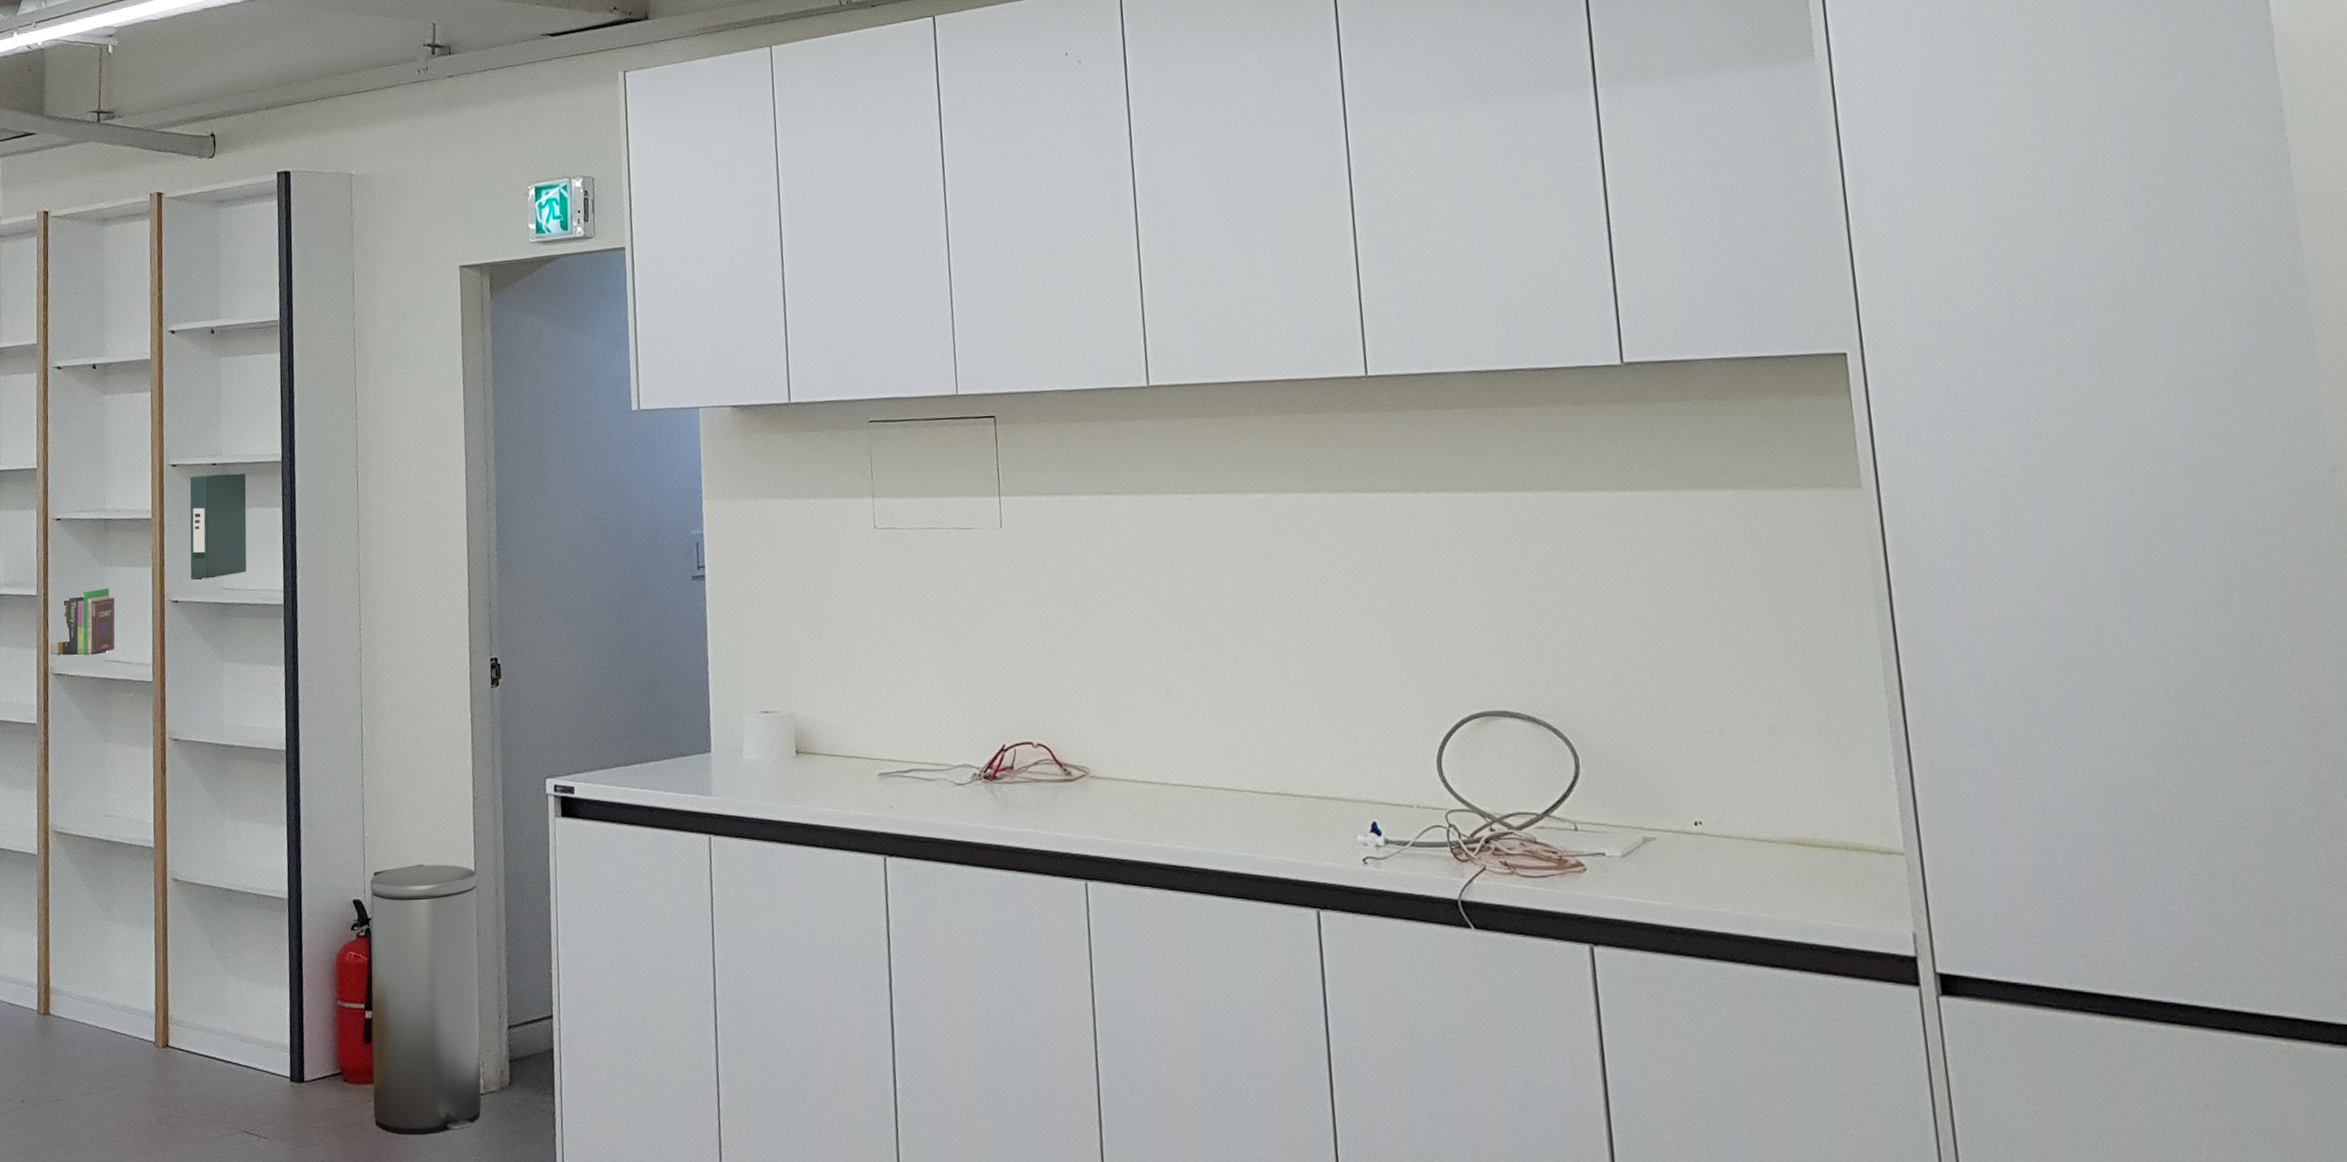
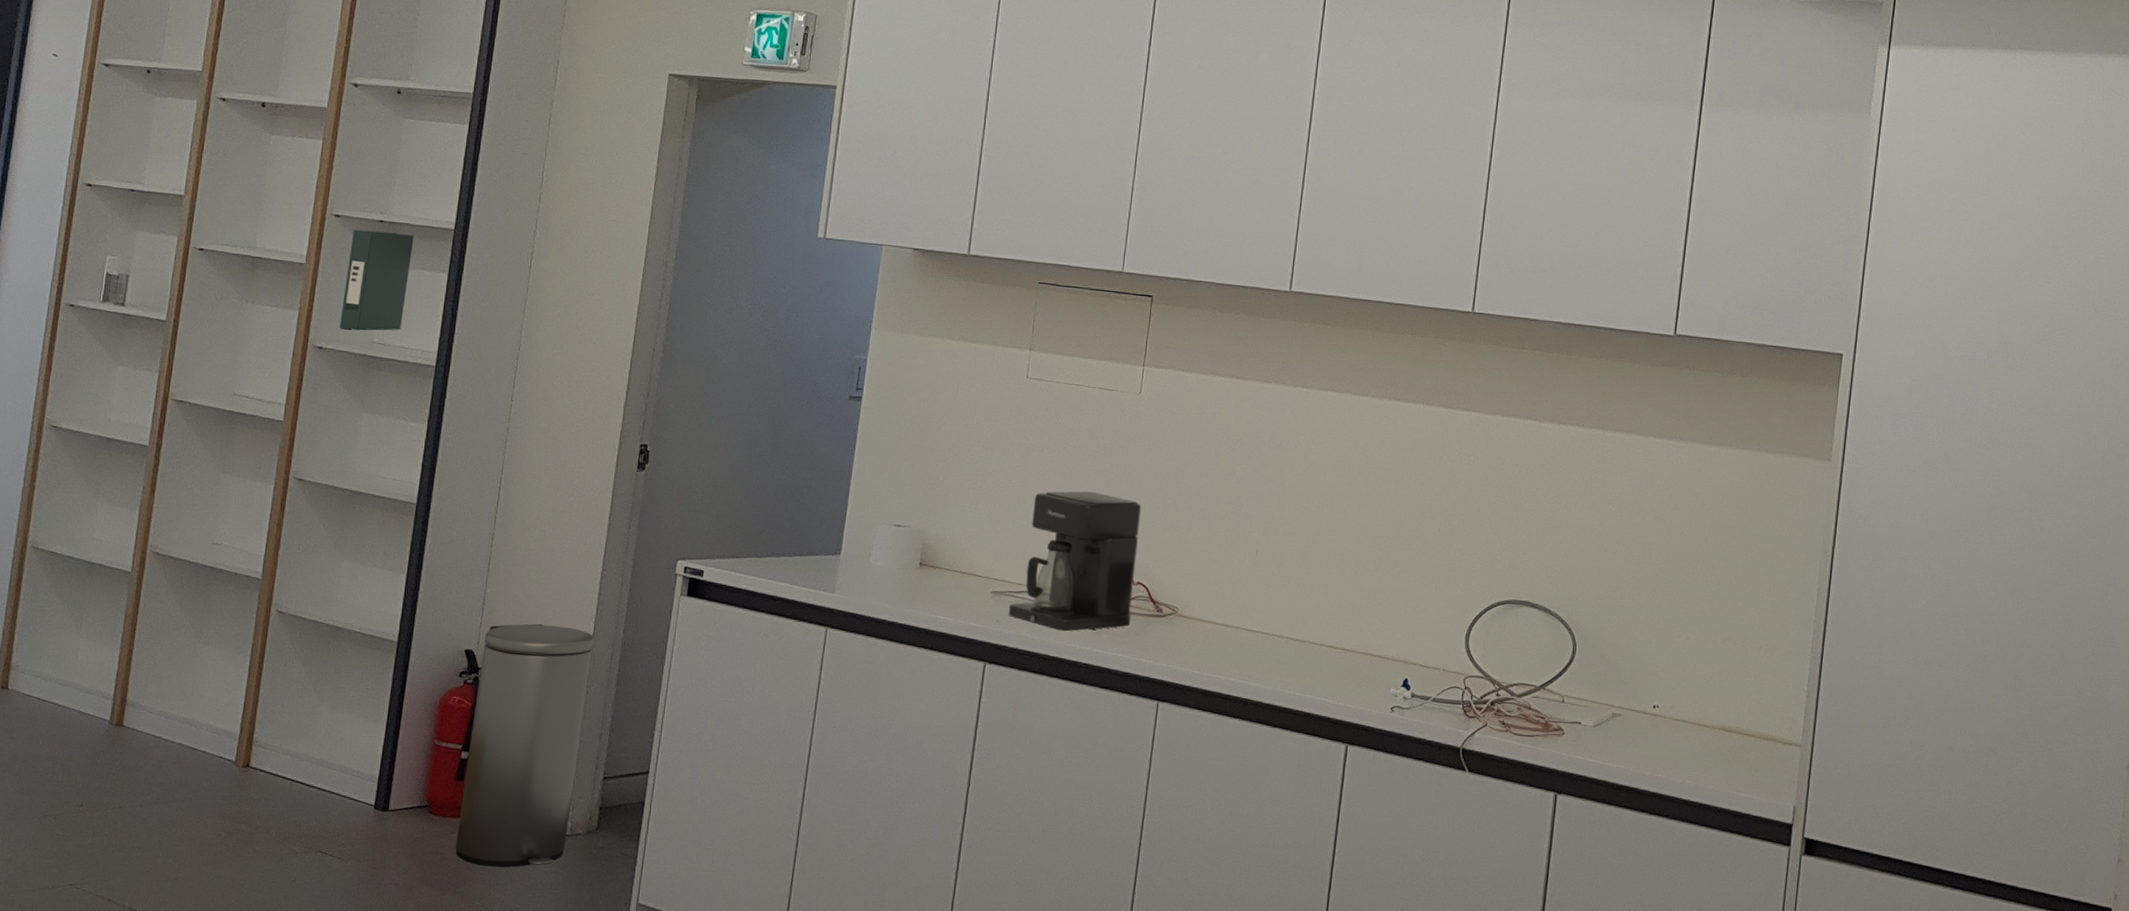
books: present [50,587,115,655] -> none [173,321,253,387]
coffee maker: none [899,646,1038,811] -> present [1008,491,1142,632]

